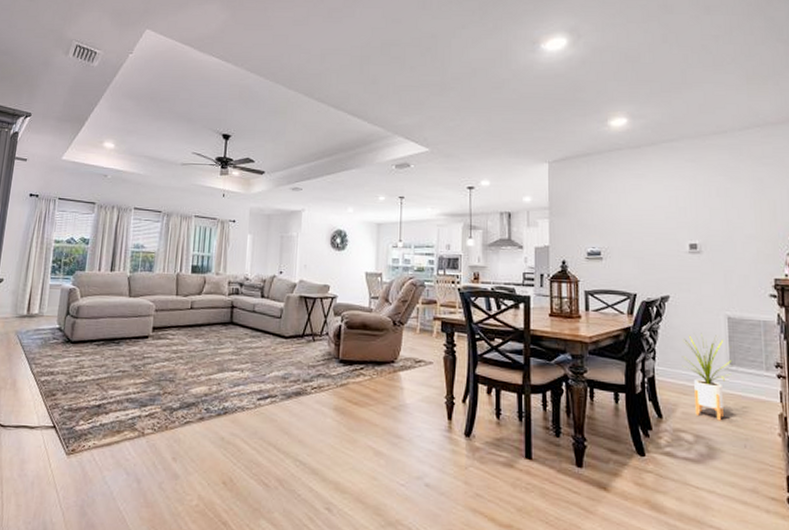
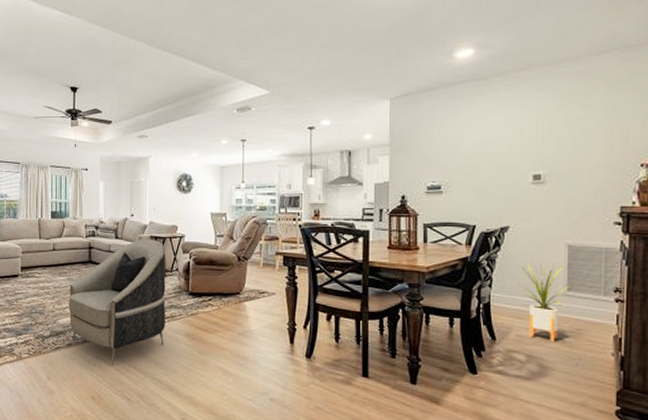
armchair: none [203,299,316,445] -> present [68,239,166,367]

